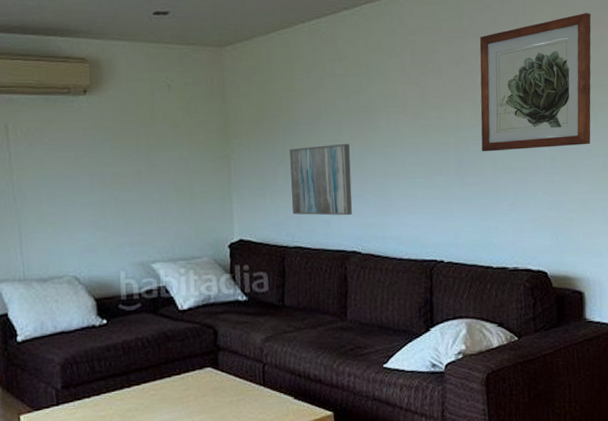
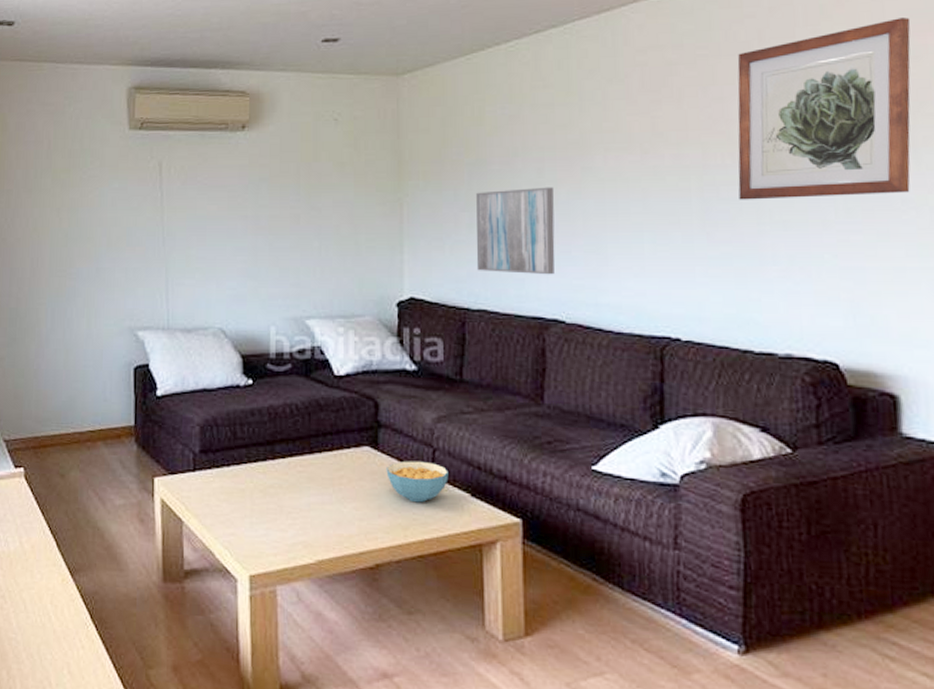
cereal bowl: none [226,375,276,409] -> present [386,460,449,503]

